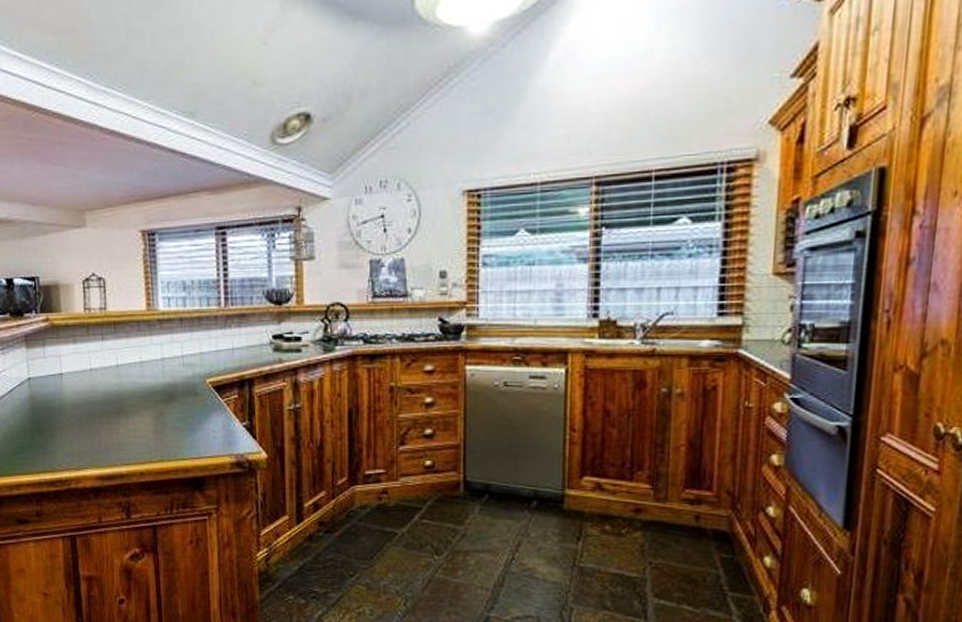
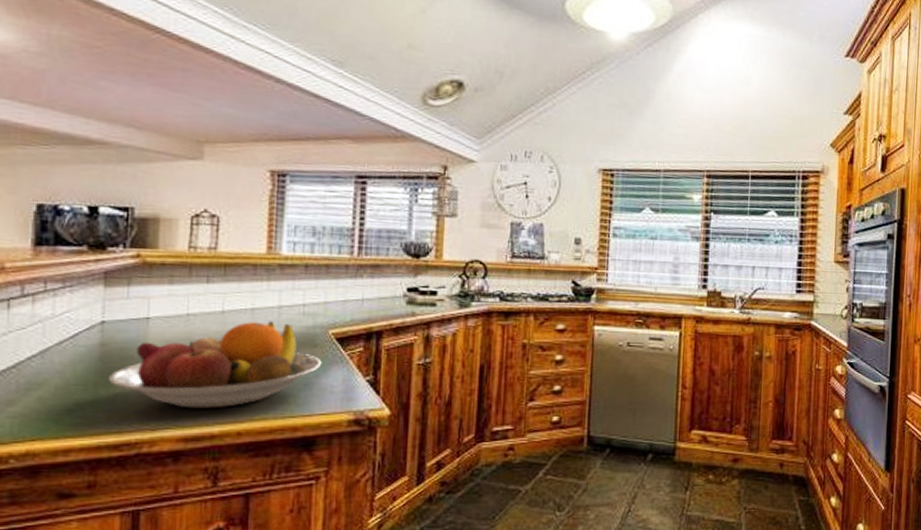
fruit bowl: none [39,373,203,452] -> present [109,321,322,409]

